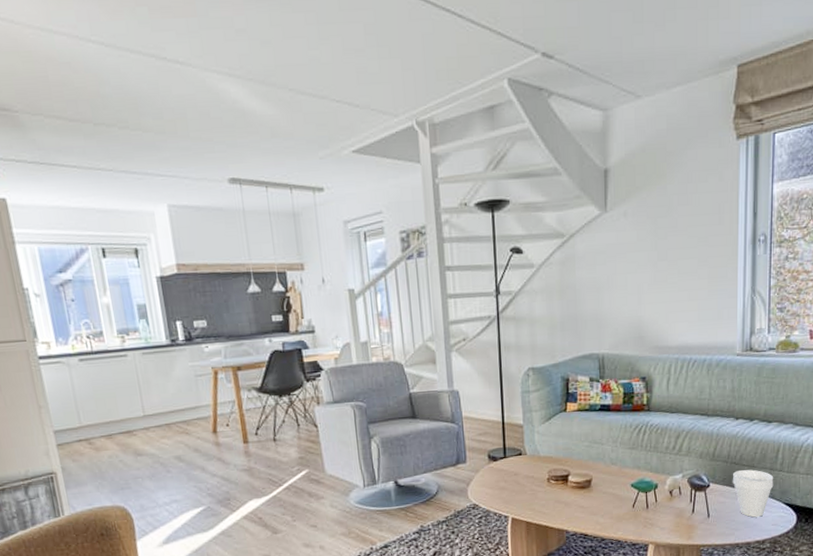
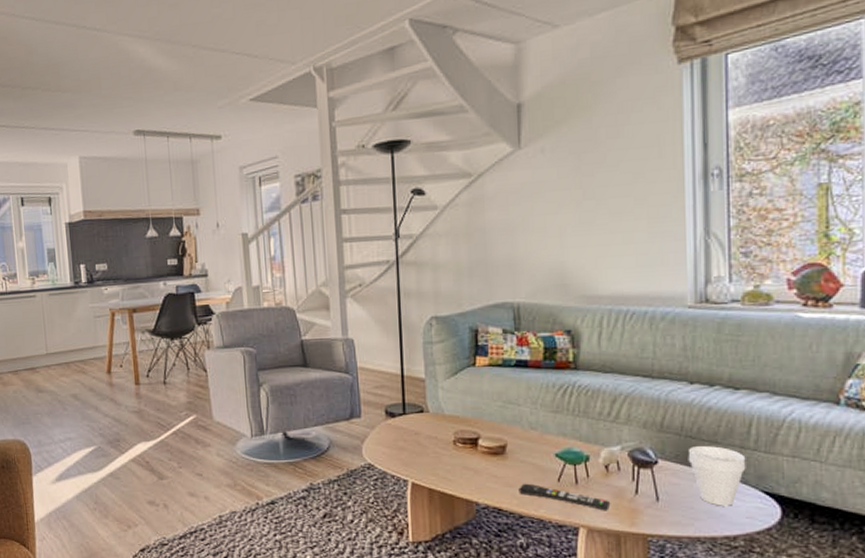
remote control: none [601,511,673,529] -> present [518,483,611,511]

